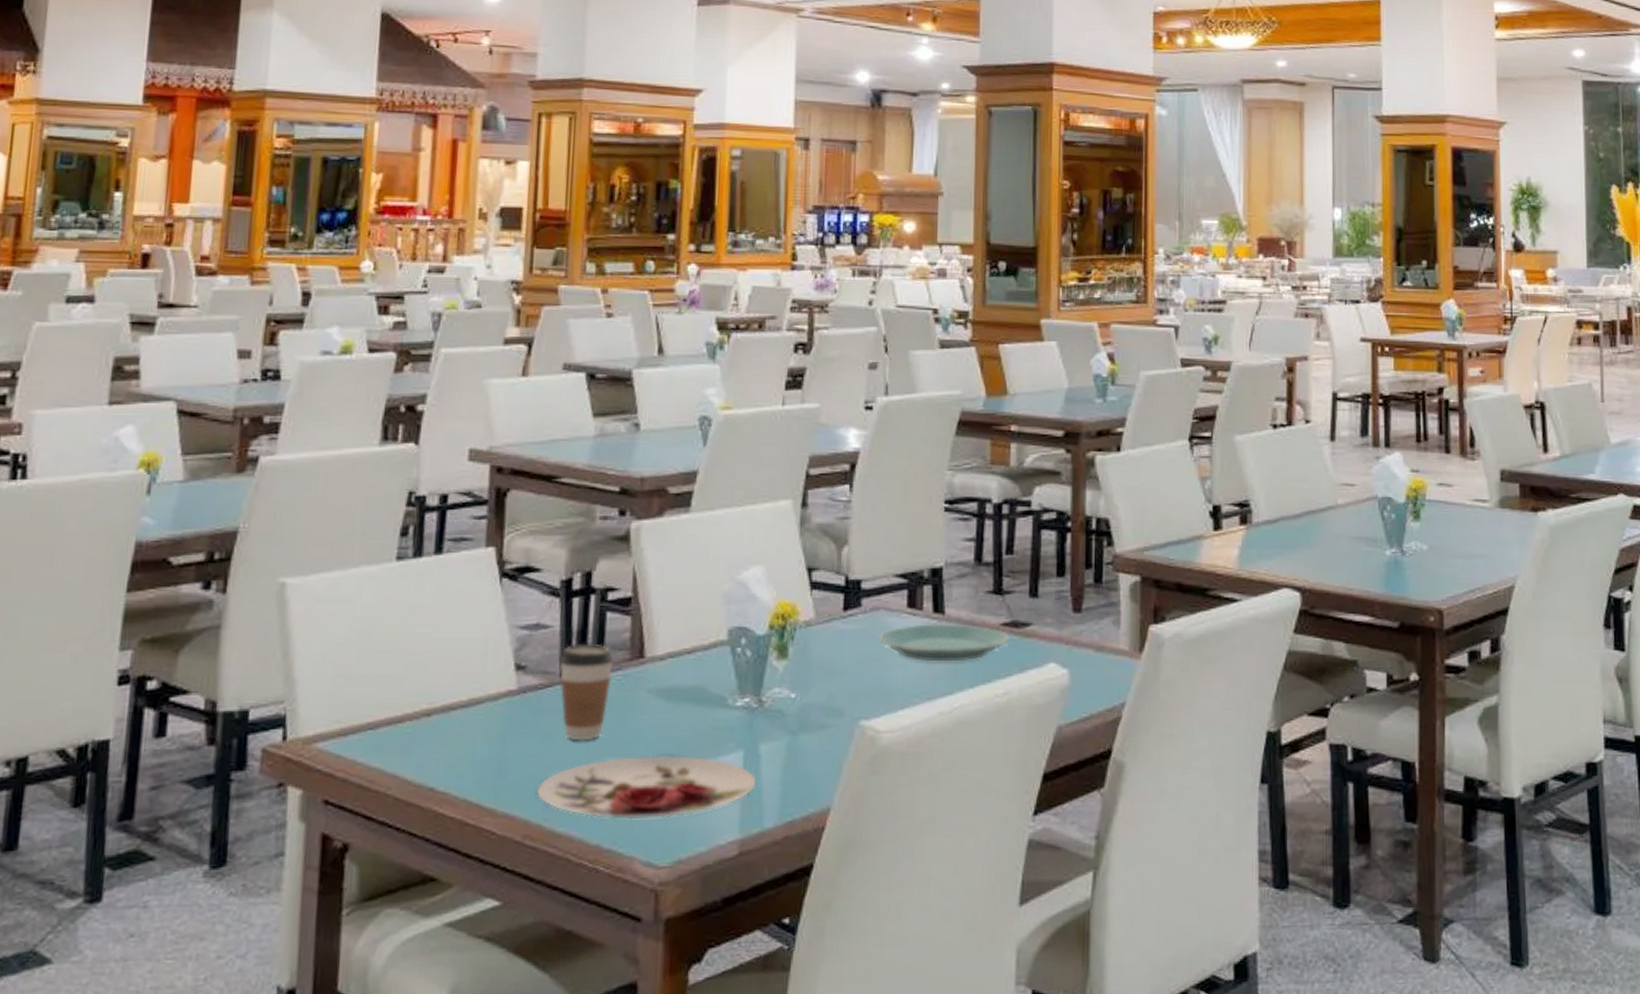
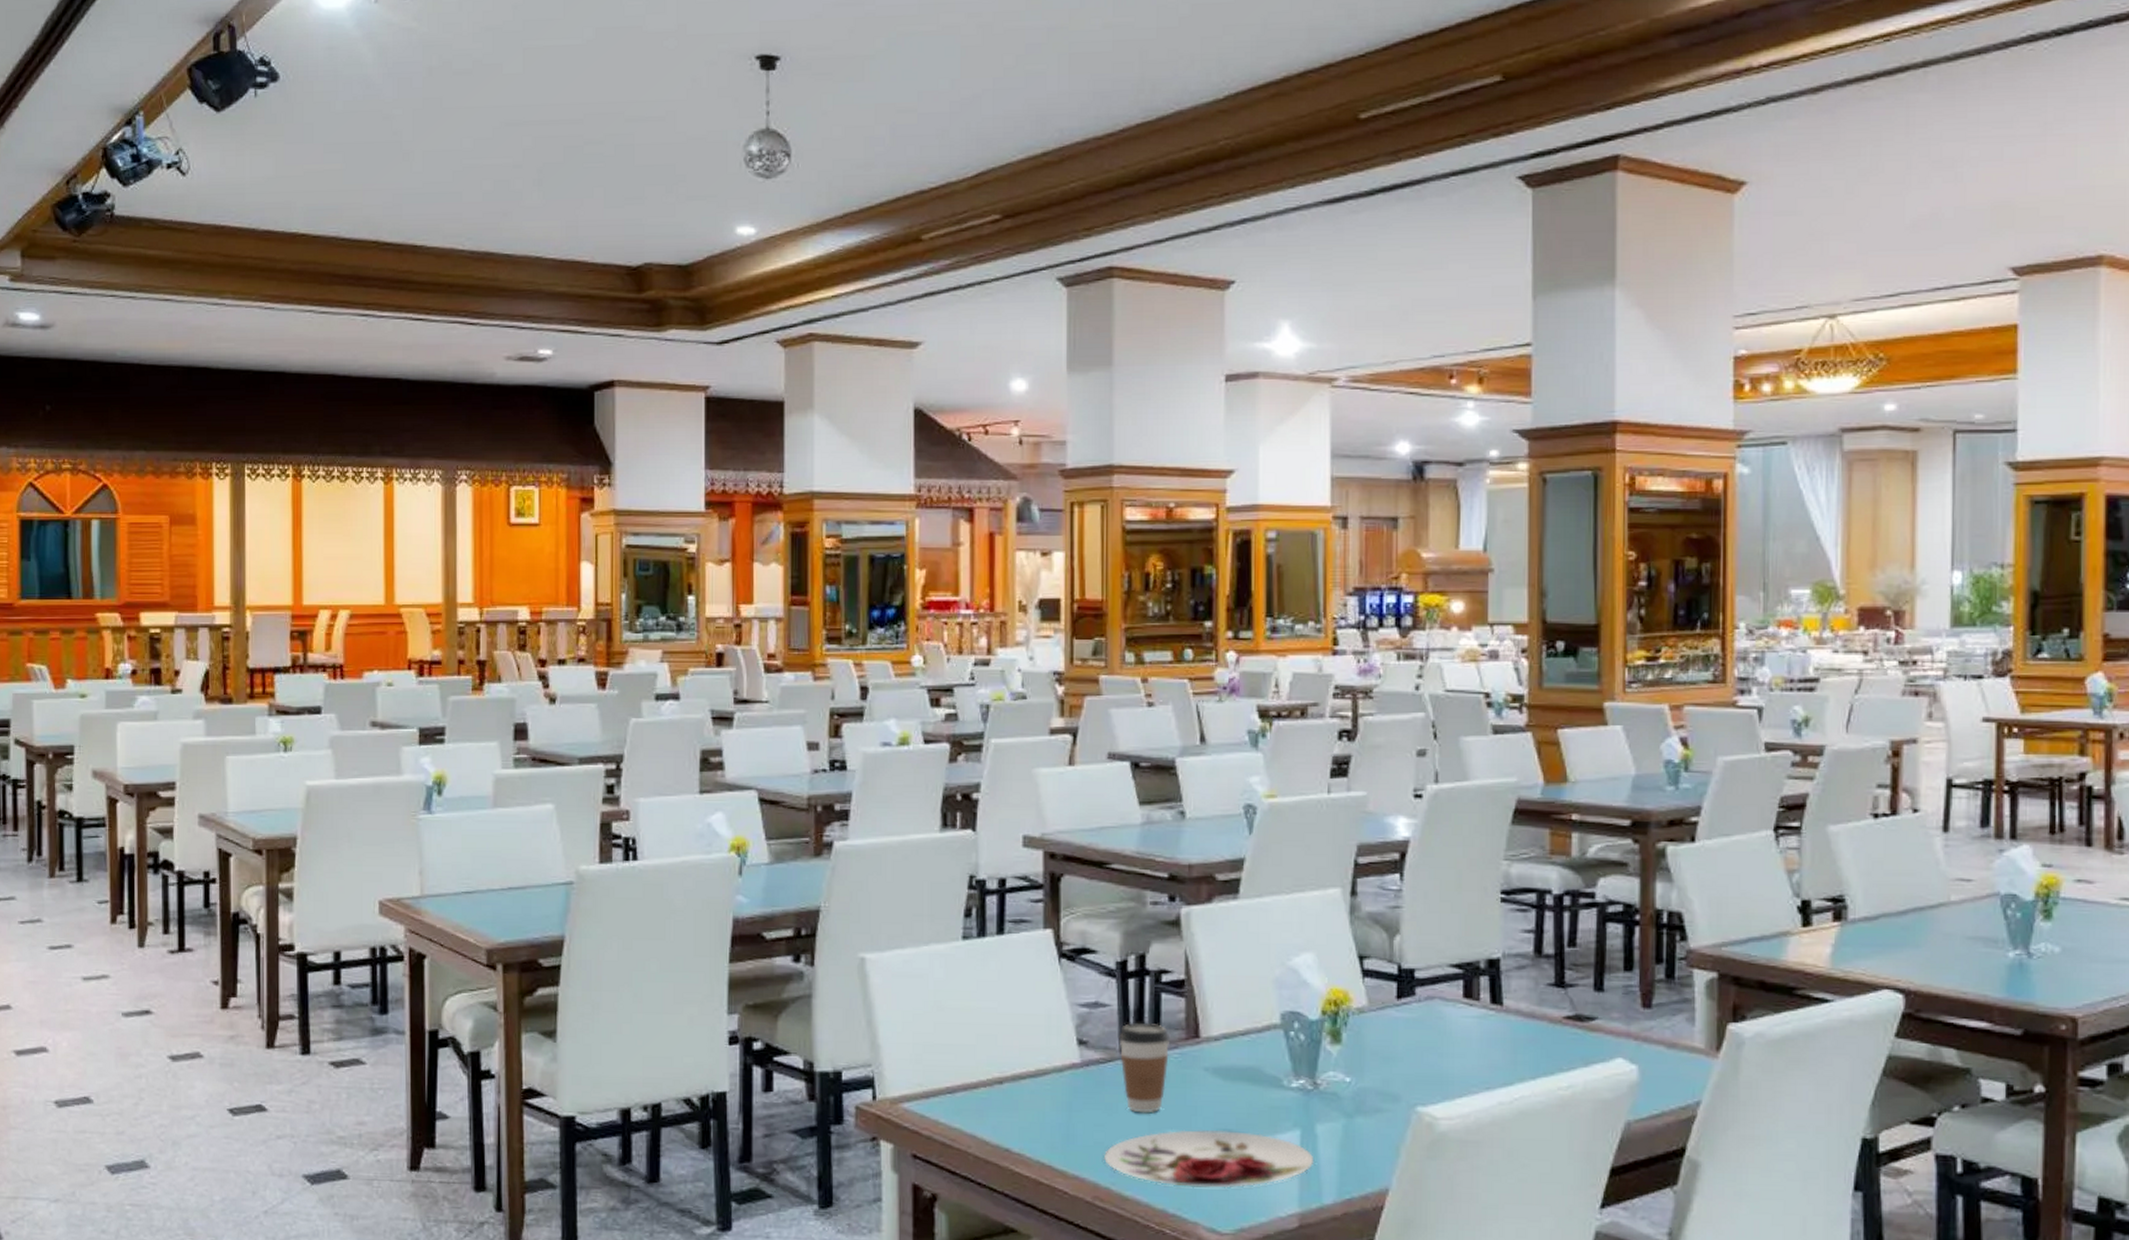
plate: present [878,624,1009,662] -> none [1434,1015,1572,1053]

